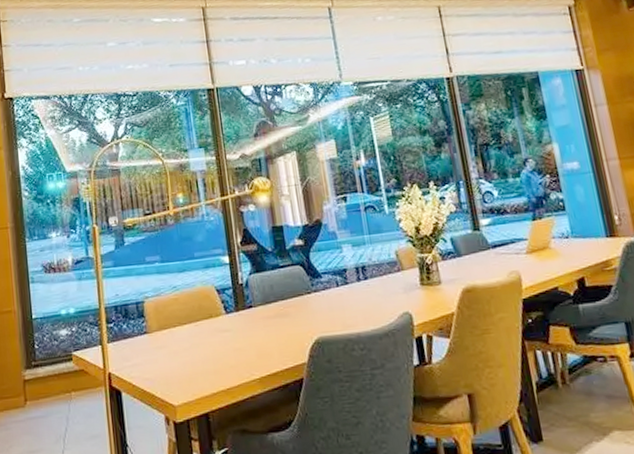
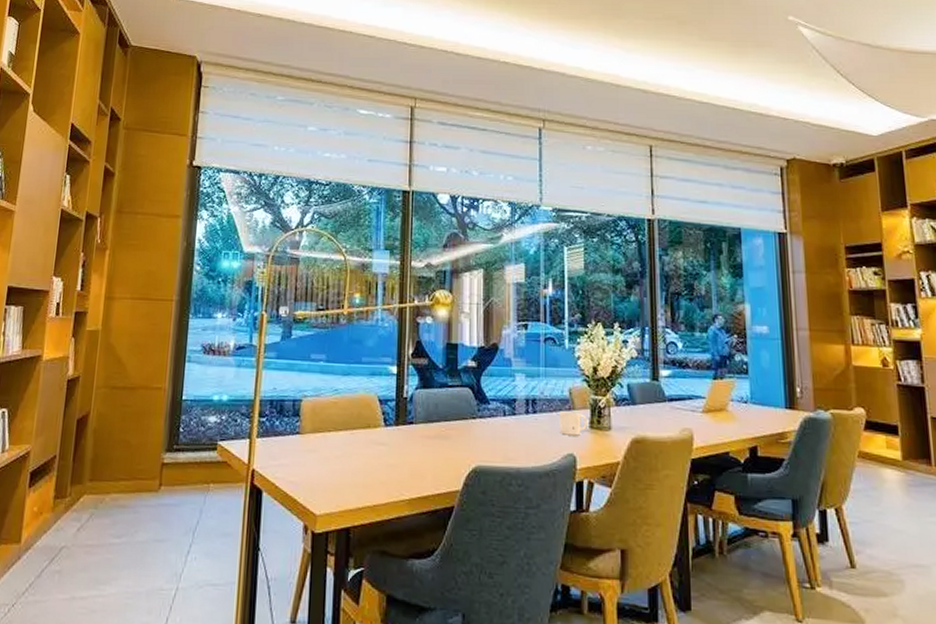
mug: none [389,272,418,296] -> present [559,411,587,436]

